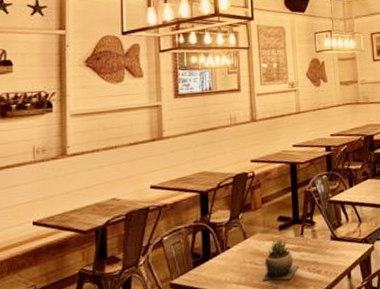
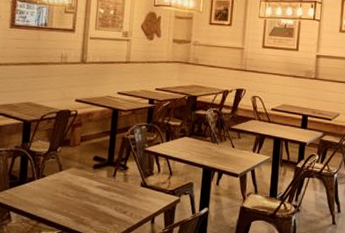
succulent plant: present [262,239,299,281] -> none [71,177,107,215]

